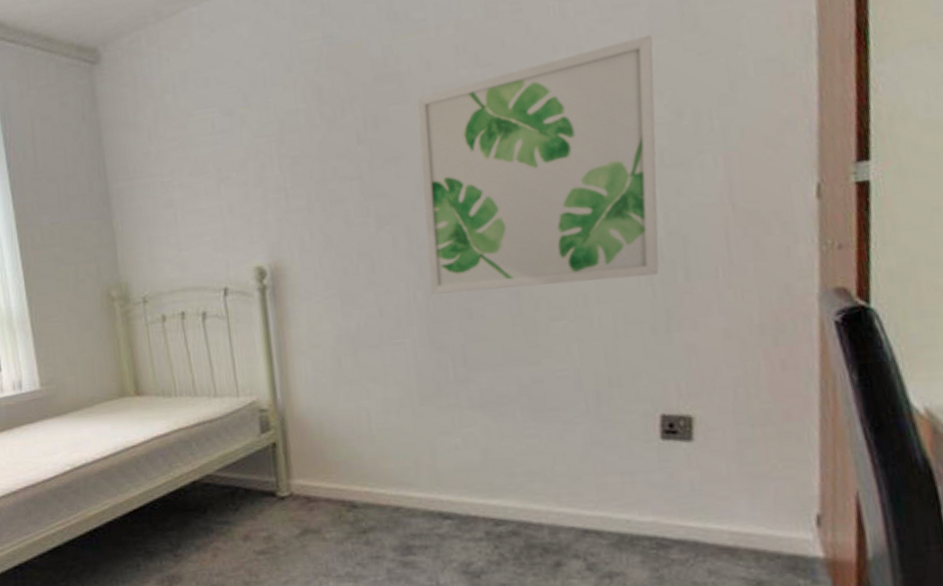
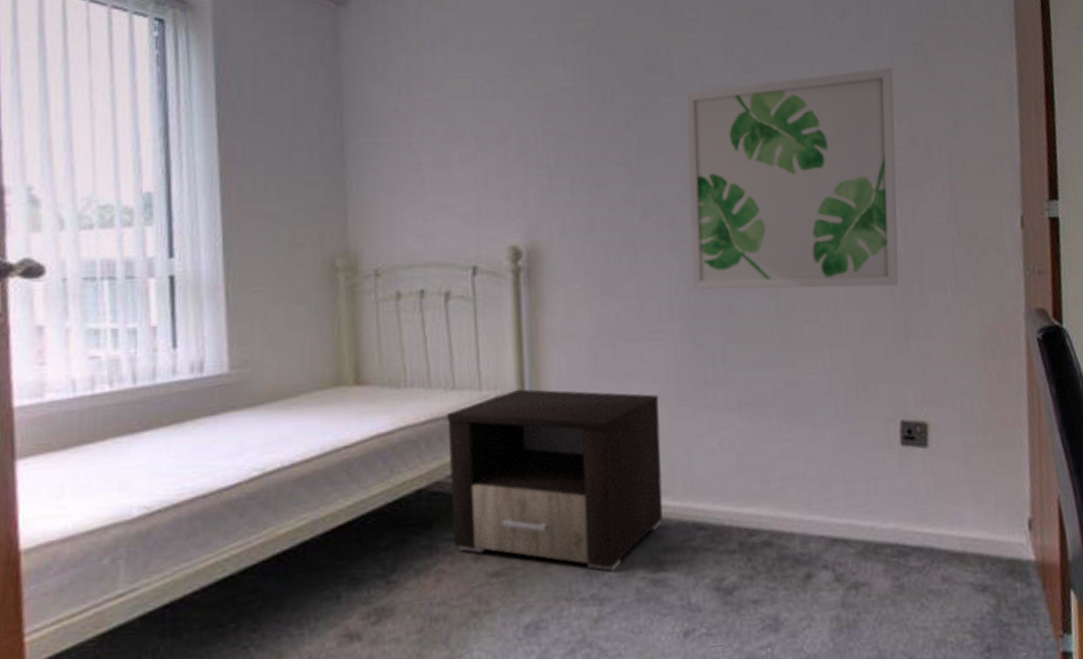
nightstand: none [212,394,410,553] -> present [447,389,663,571]

